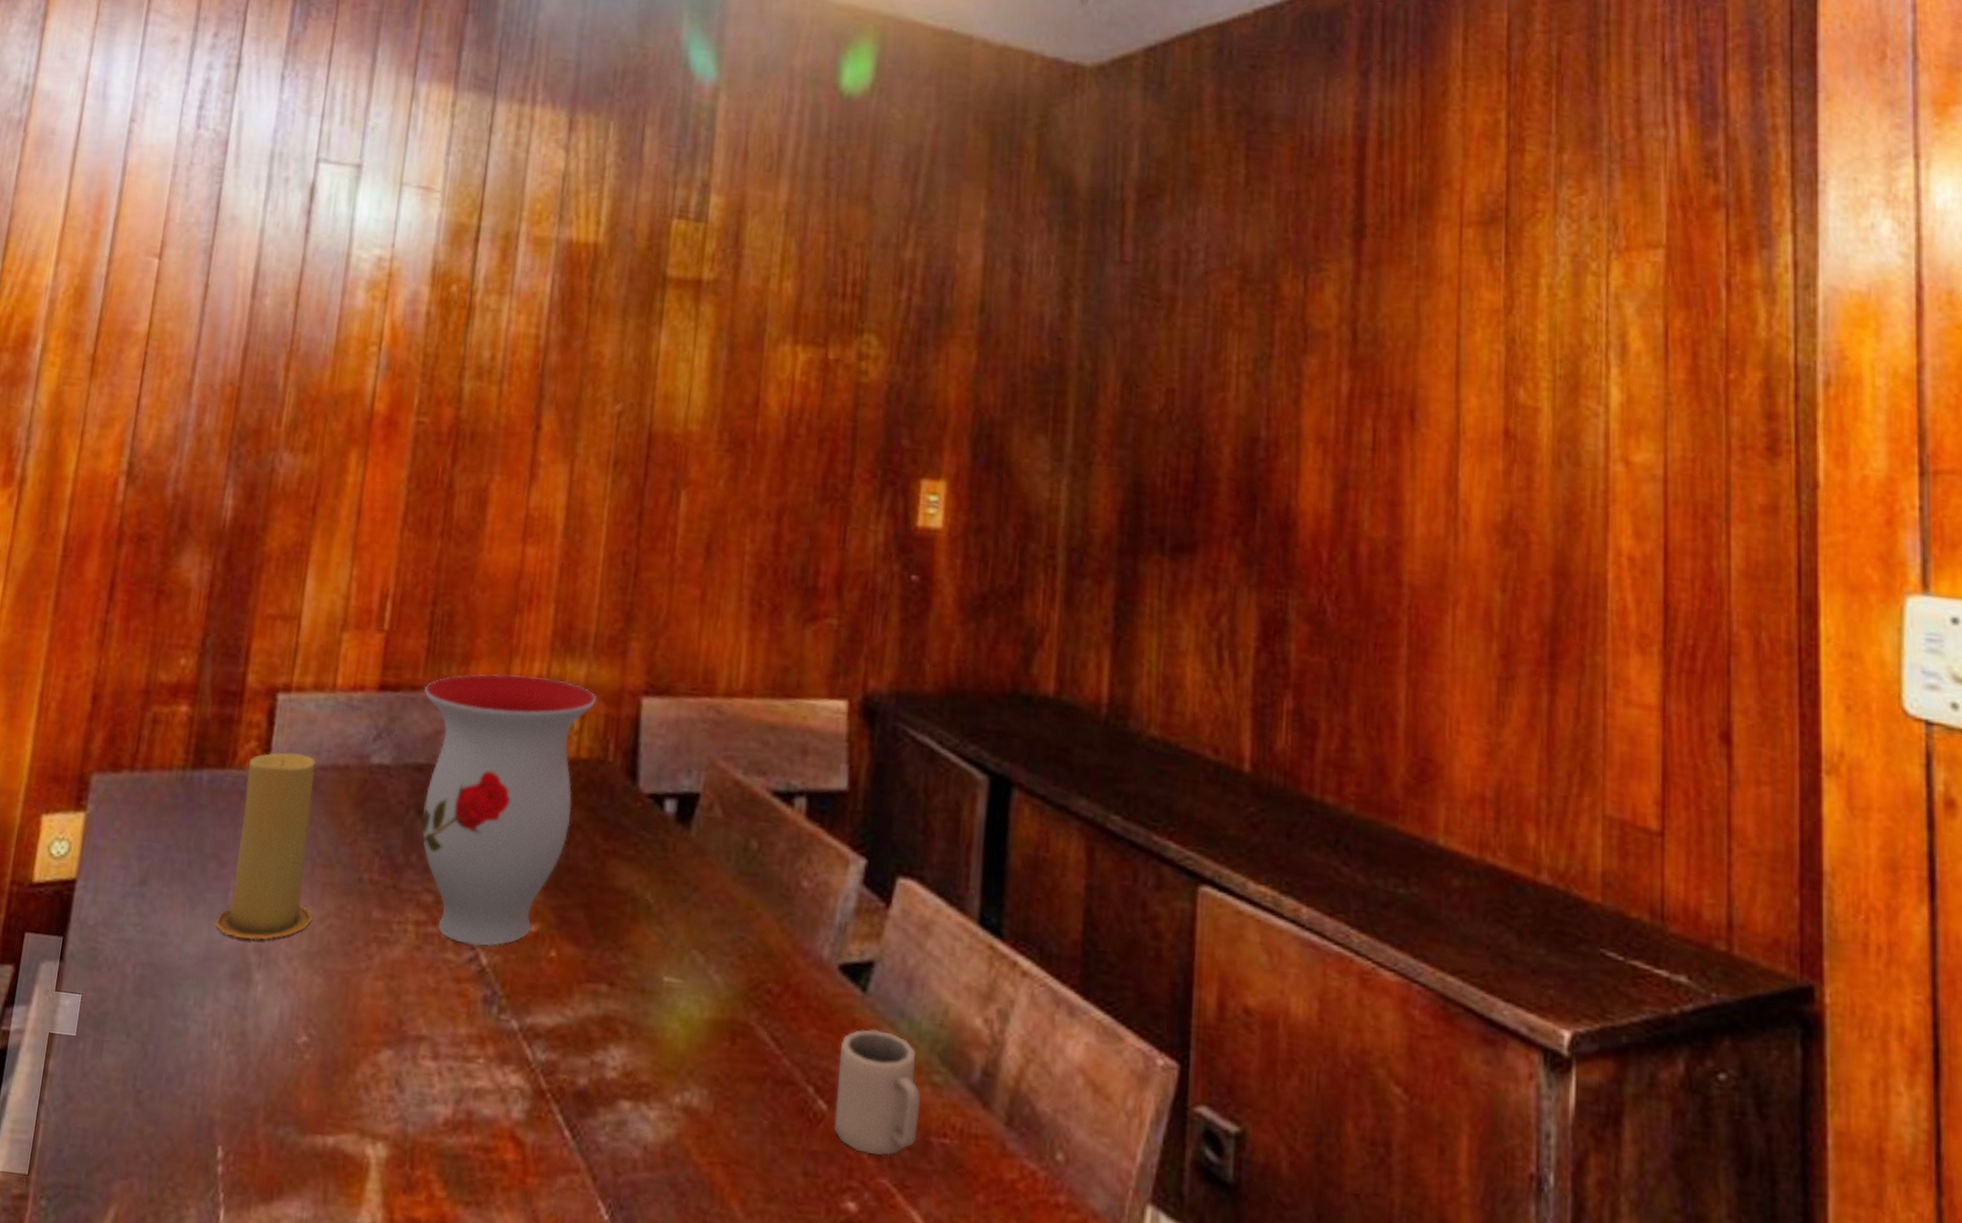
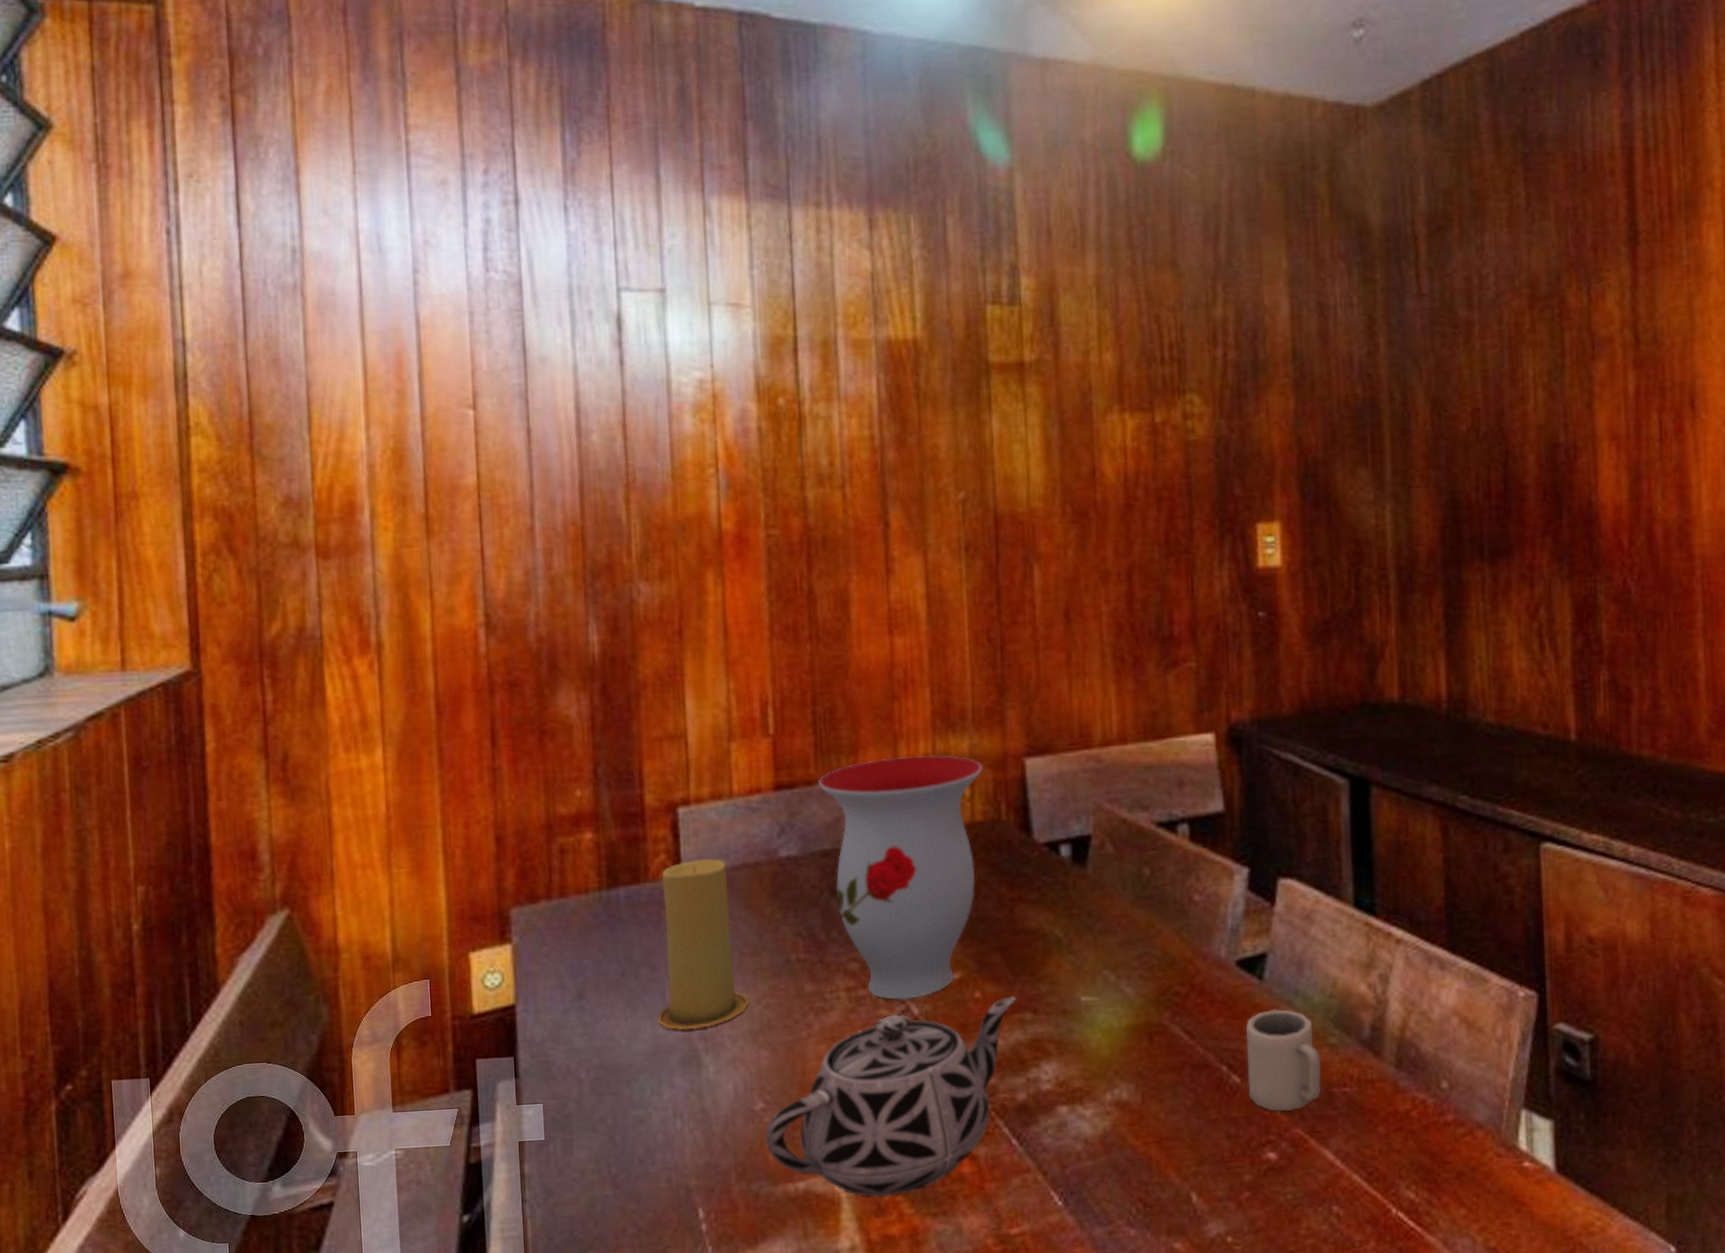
teapot: none [301,960,593,1174] -> present [764,996,1015,1197]

